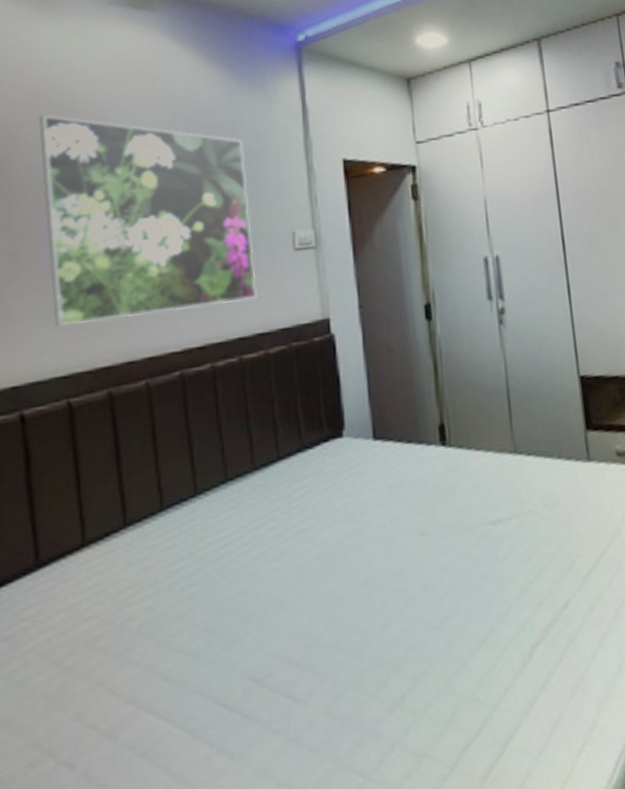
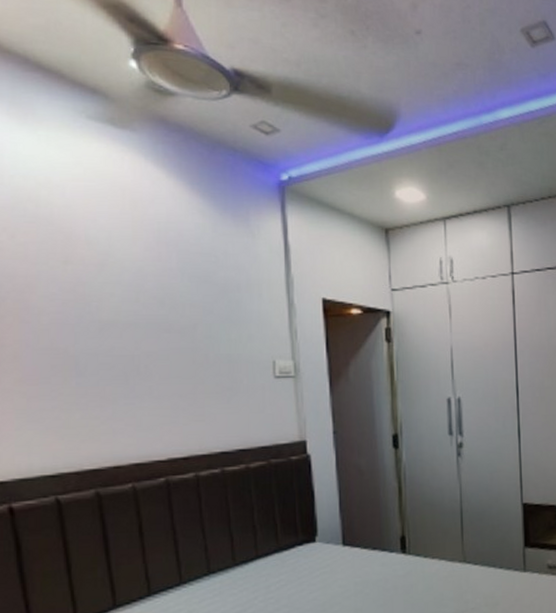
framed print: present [39,114,257,326] -> none [16,224,239,430]

